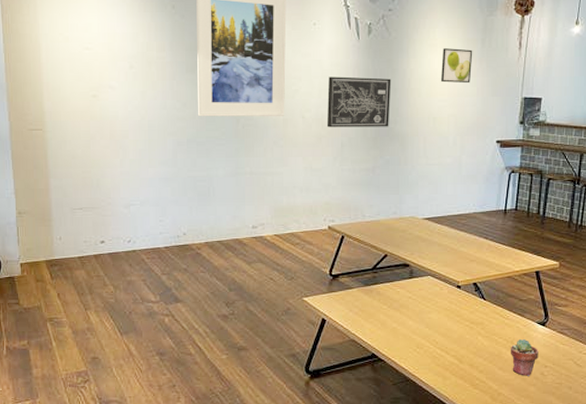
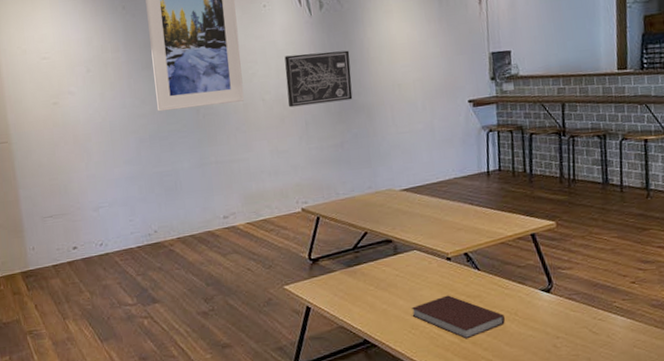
notebook: none [419,320,501,361] -> present [411,295,505,339]
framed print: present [440,48,473,84] -> none [398,10,432,48]
potted succulent: present [510,338,538,376] -> none [514,308,548,350]

